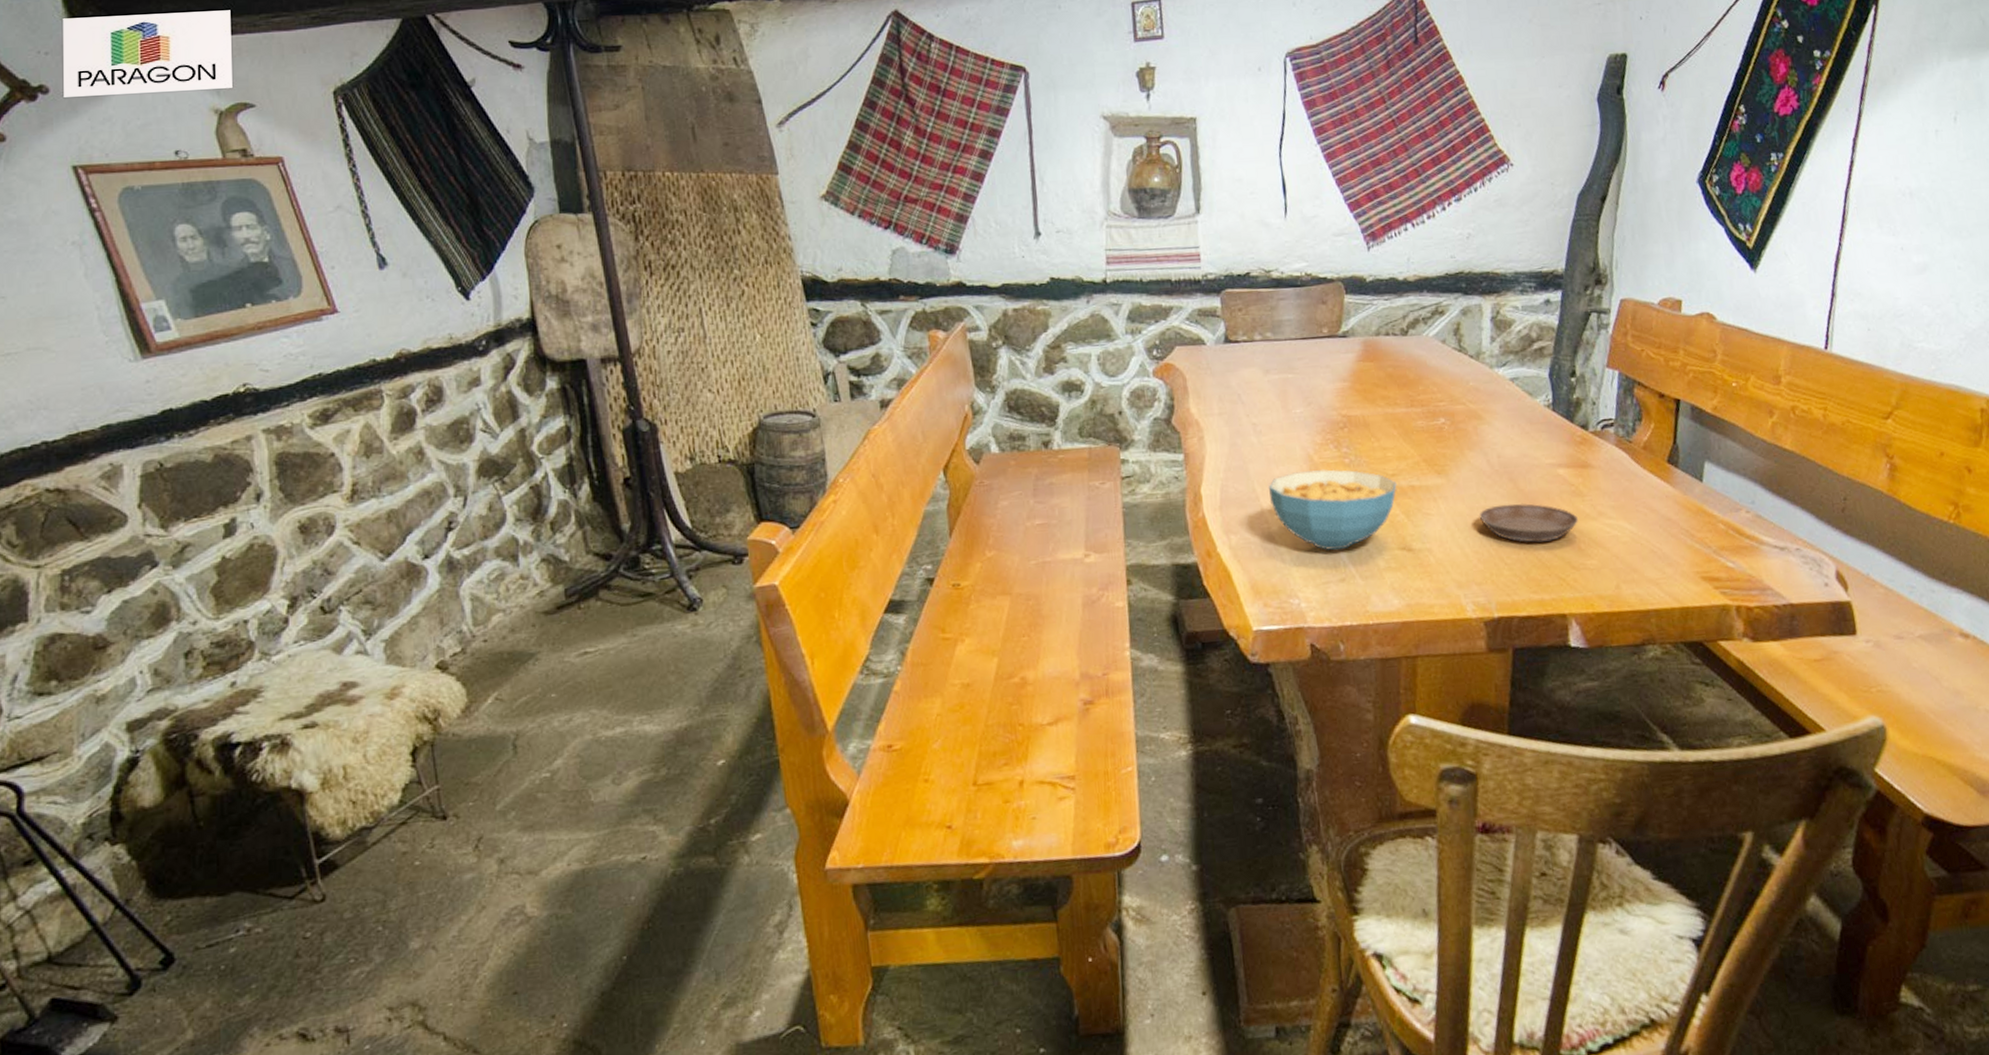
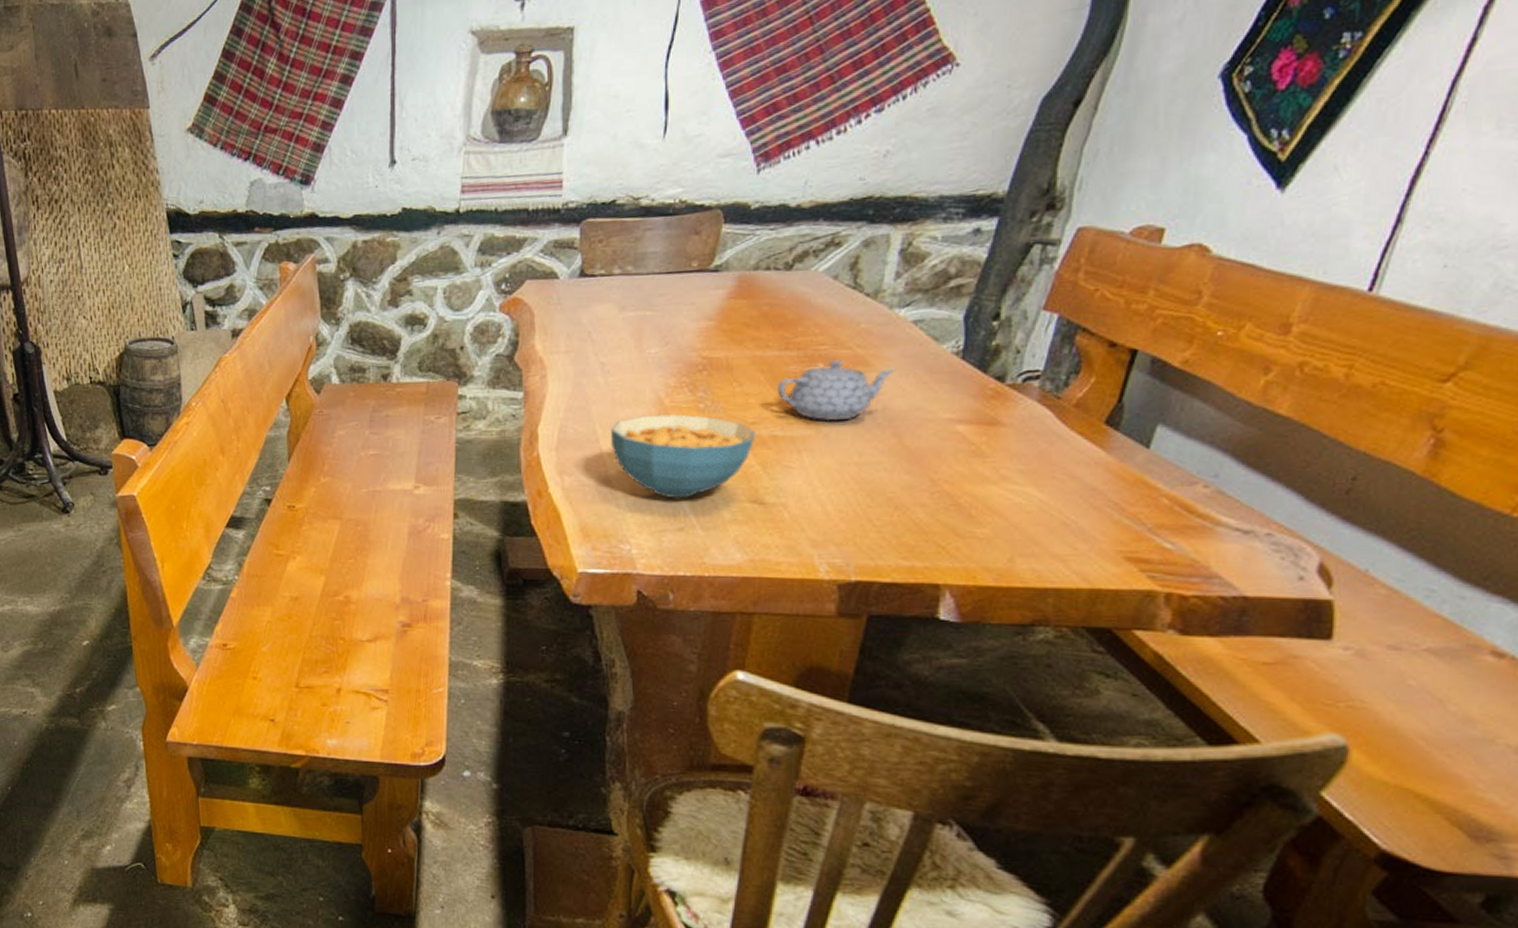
teapot: none [1409,414,1503,470] -> present [778,359,896,421]
saucer: present [1479,503,1578,543] -> none [849,461,973,505]

